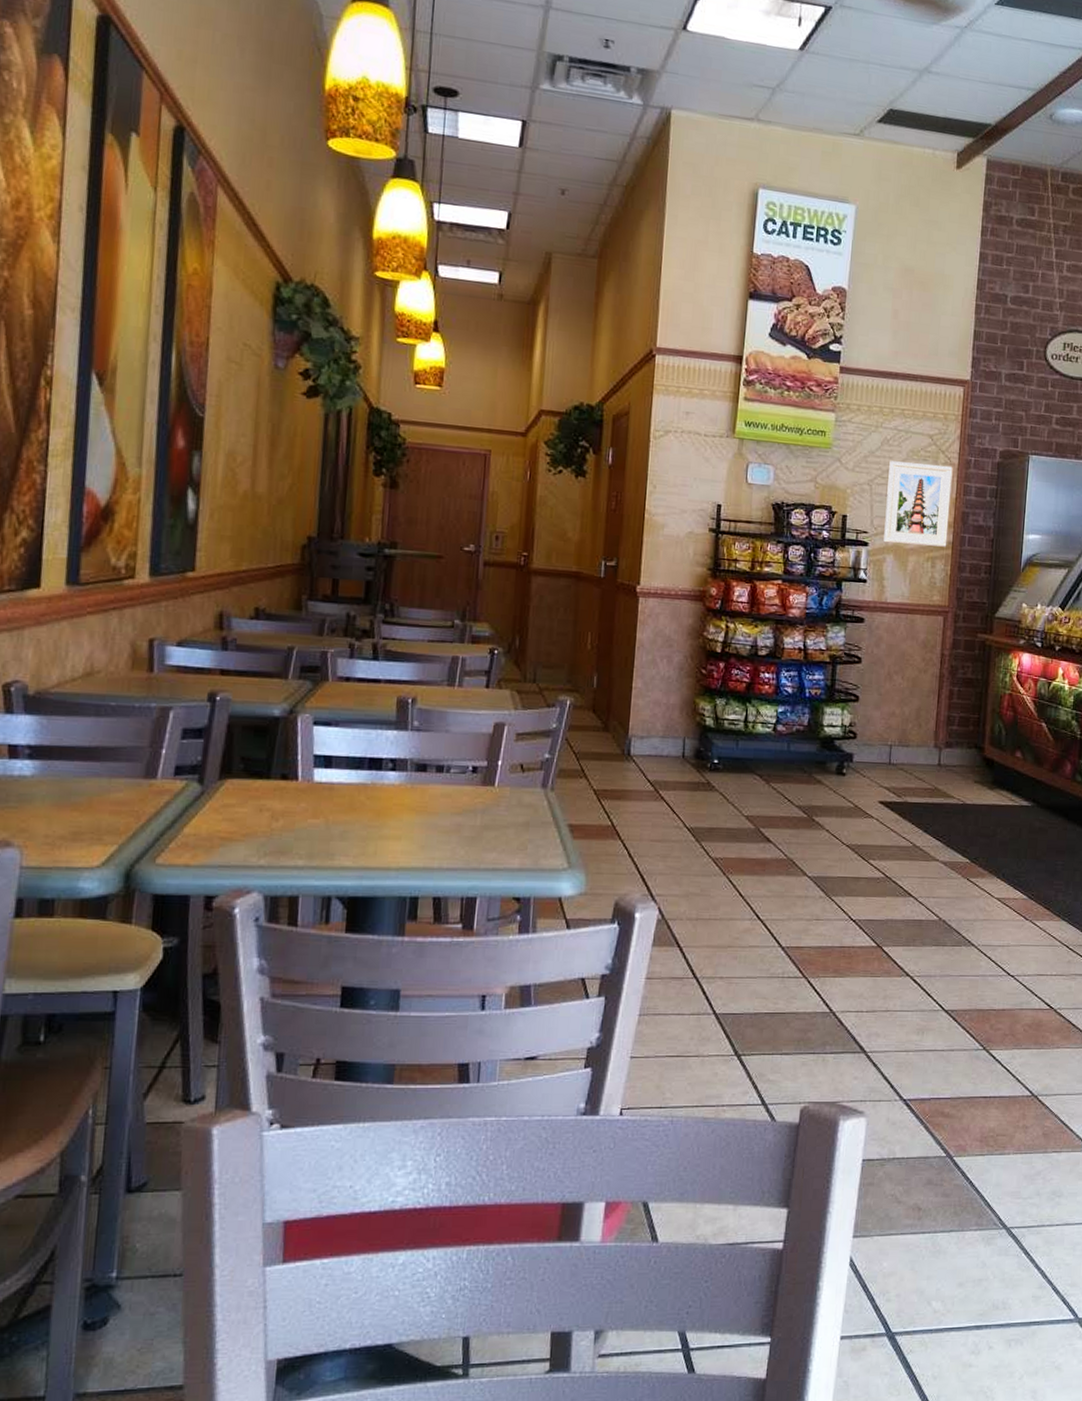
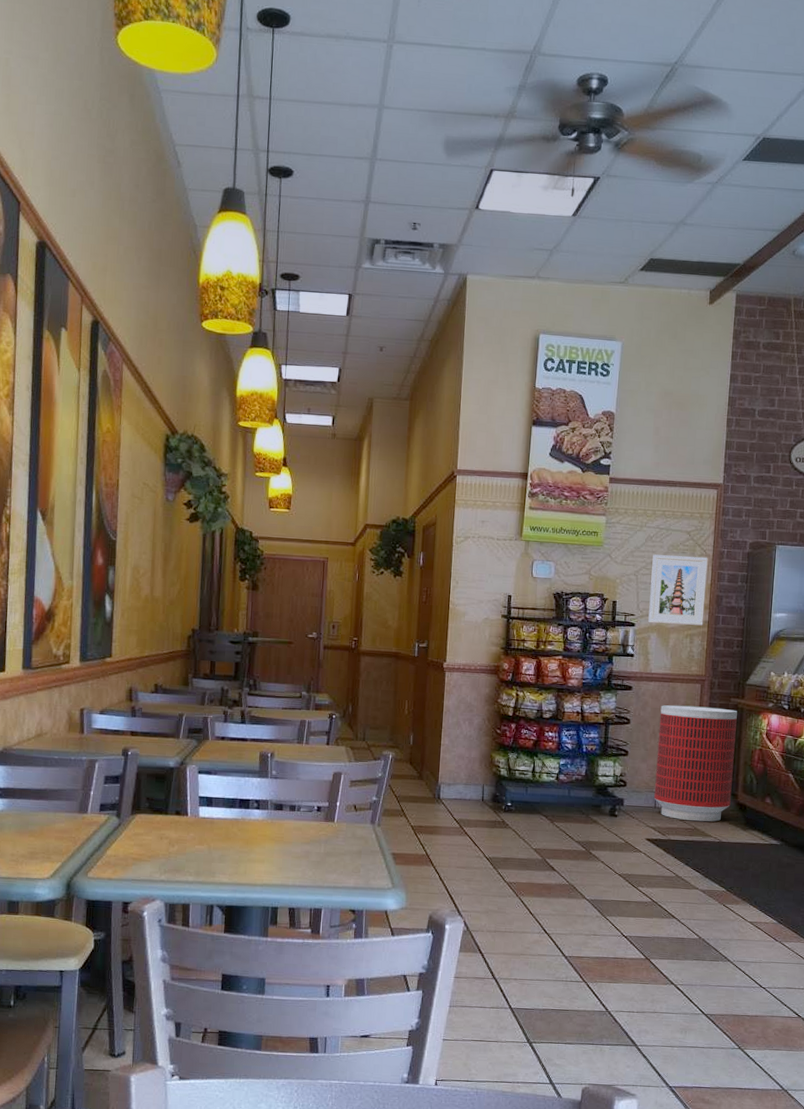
trash can: none [889,641,985,781] -> present [654,705,737,822]

